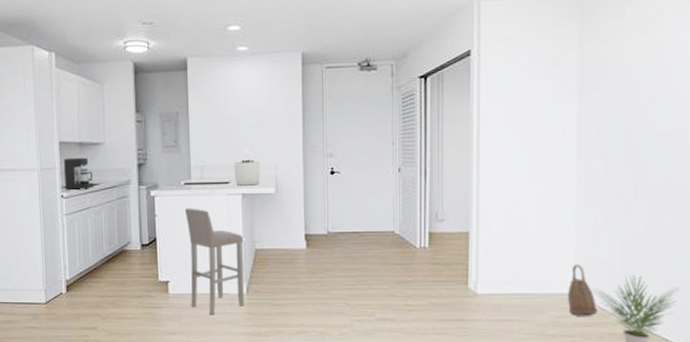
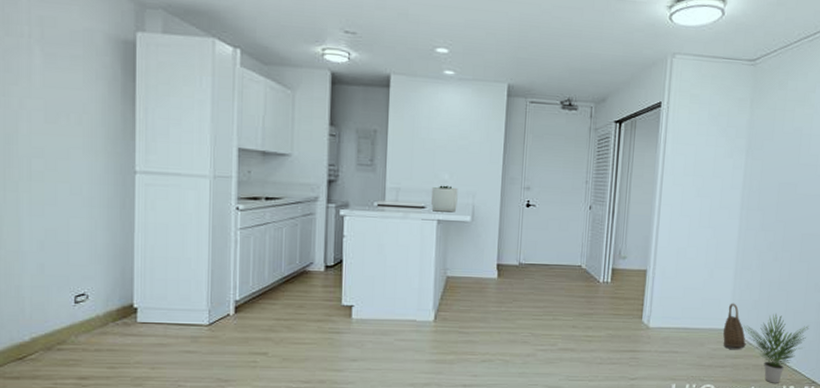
coffee maker: present [63,157,94,190] -> none [240,166,276,203]
bar stool: present [185,208,244,315] -> none [375,230,435,342]

